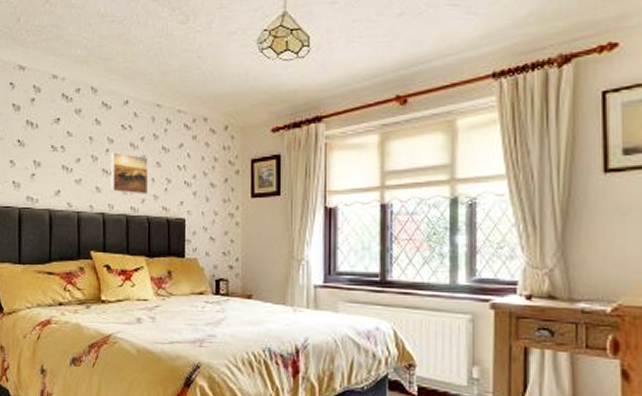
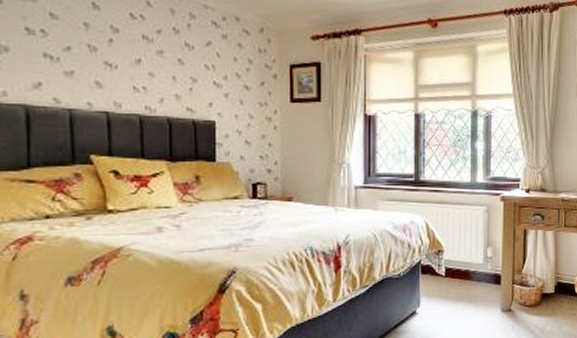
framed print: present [110,152,149,195] -> none [115,43,169,94]

